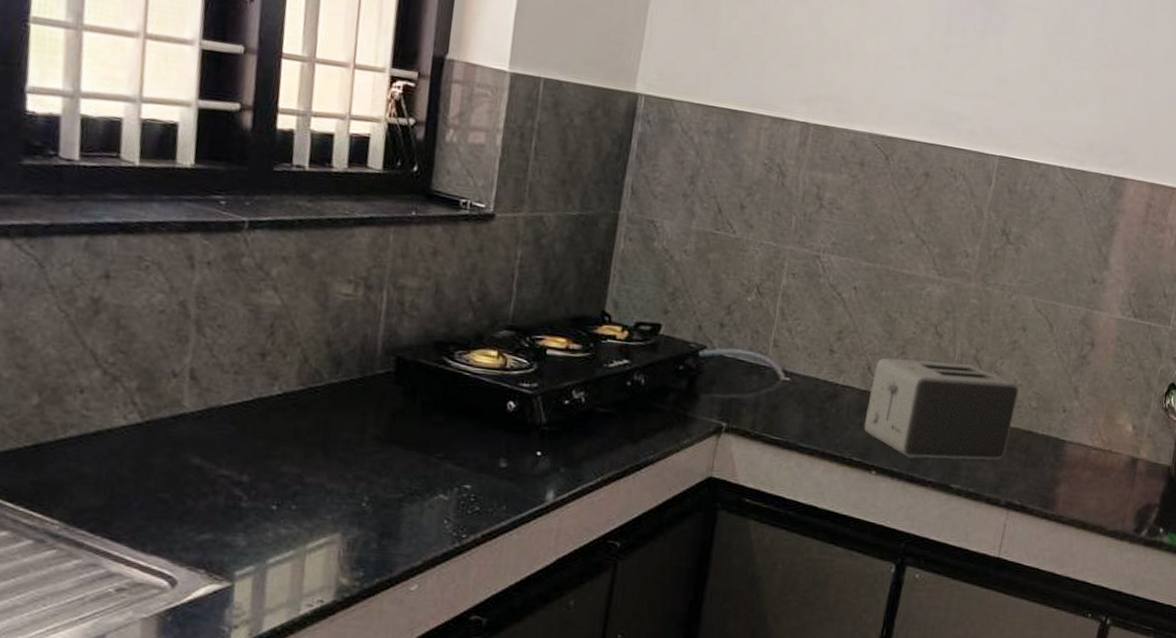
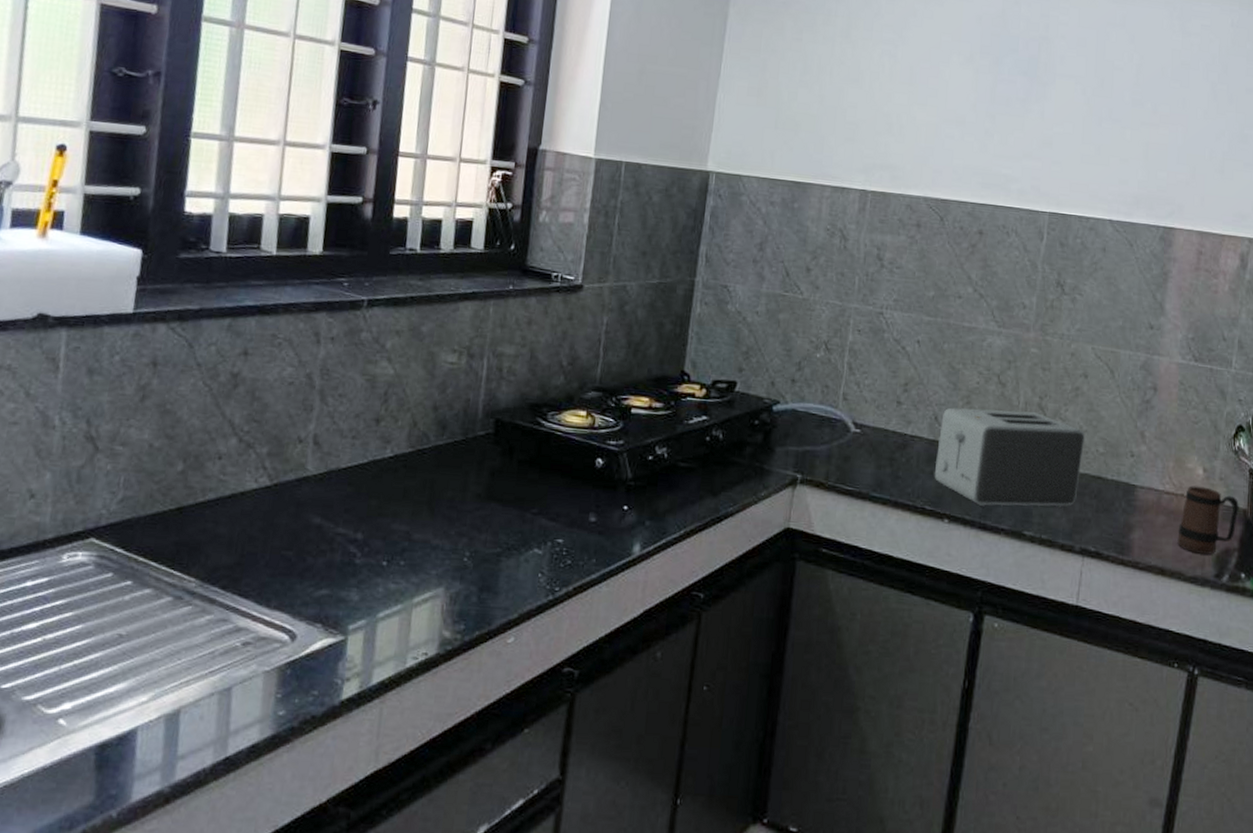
mug: none [1101,442,1164,510] -> present [1177,485,1239,555]

